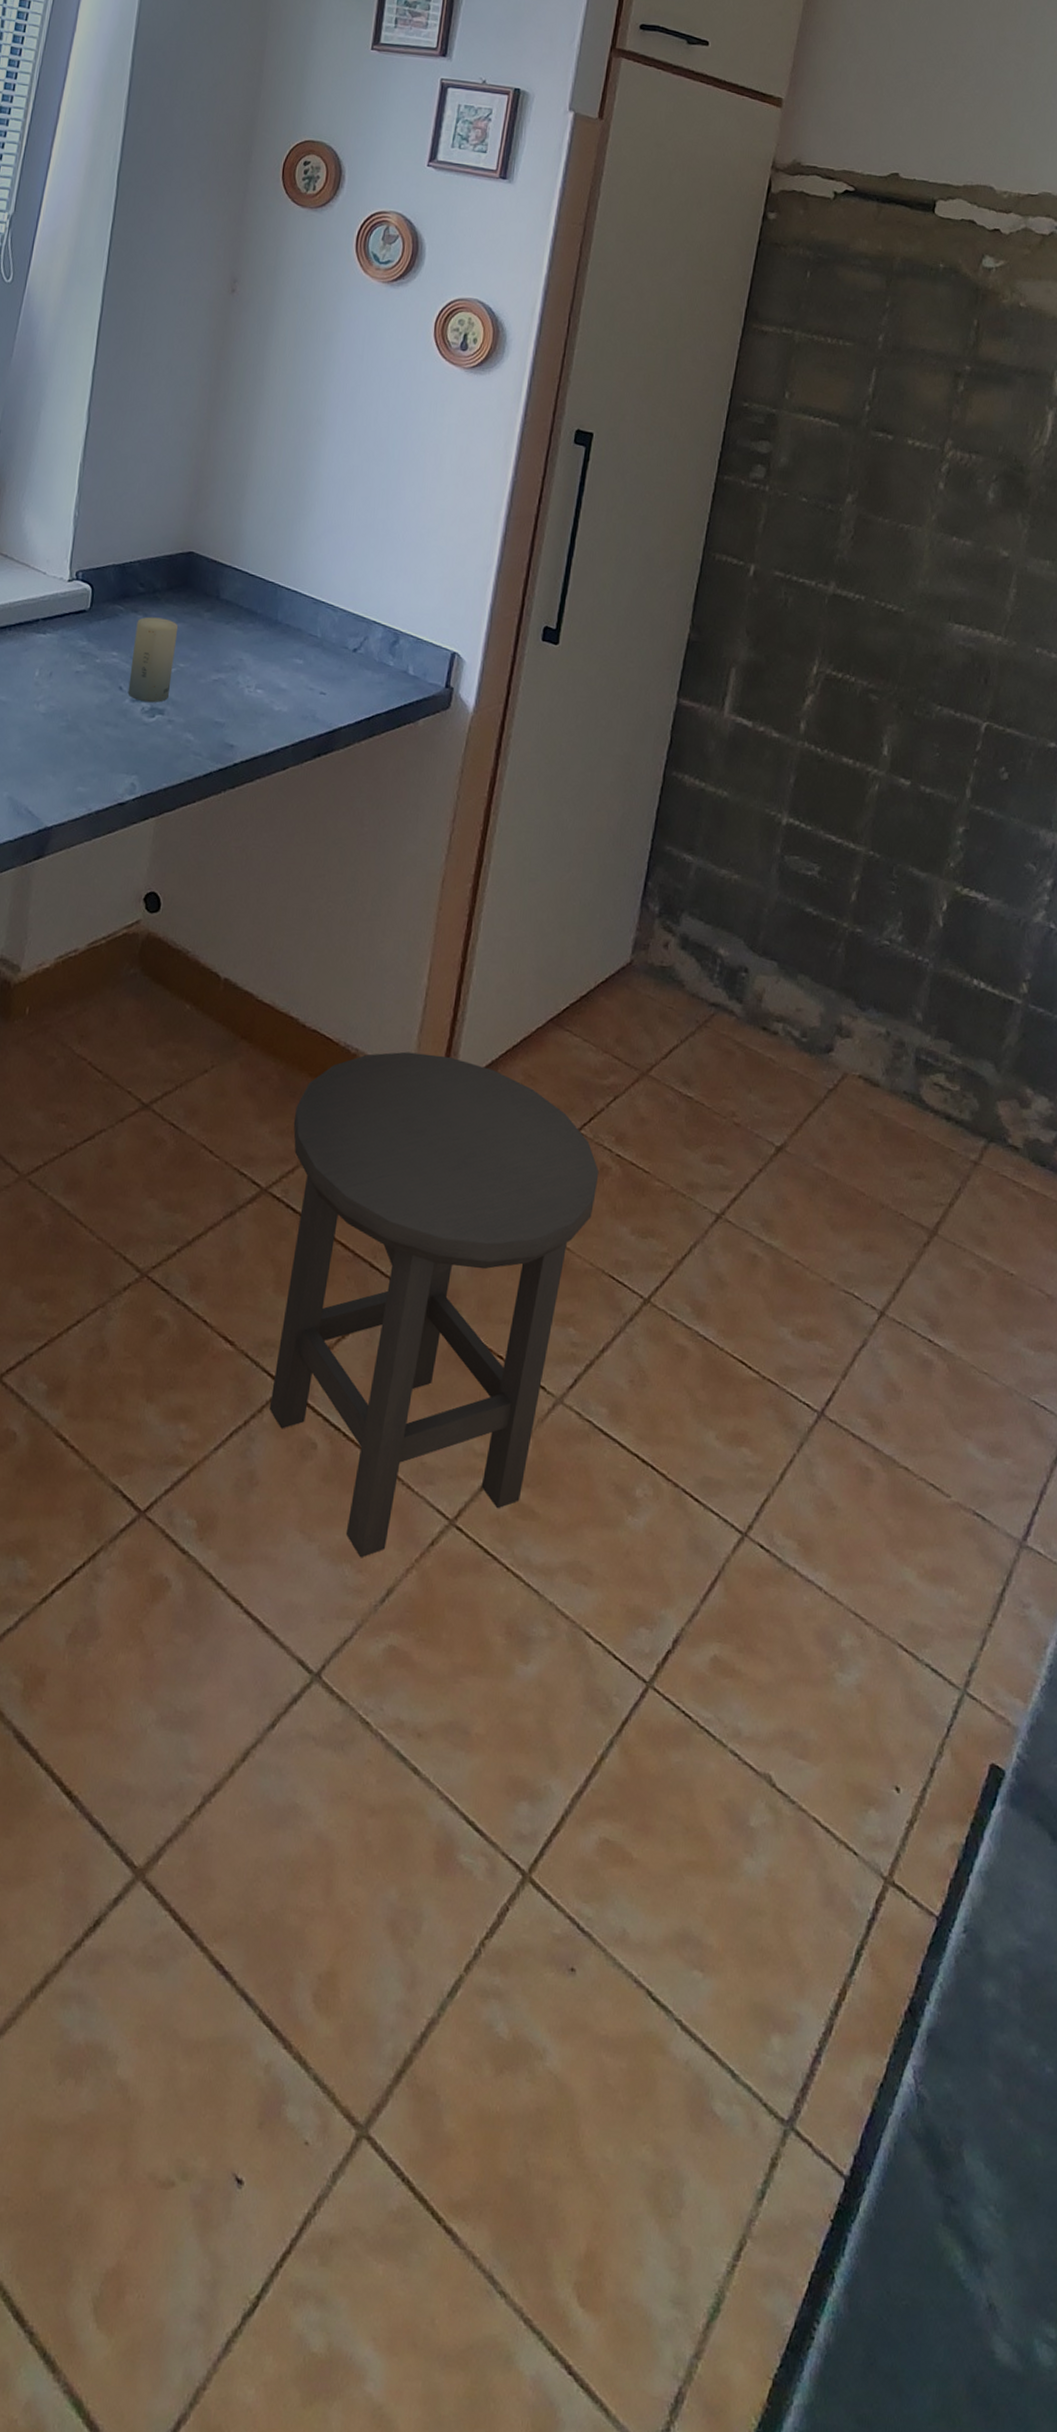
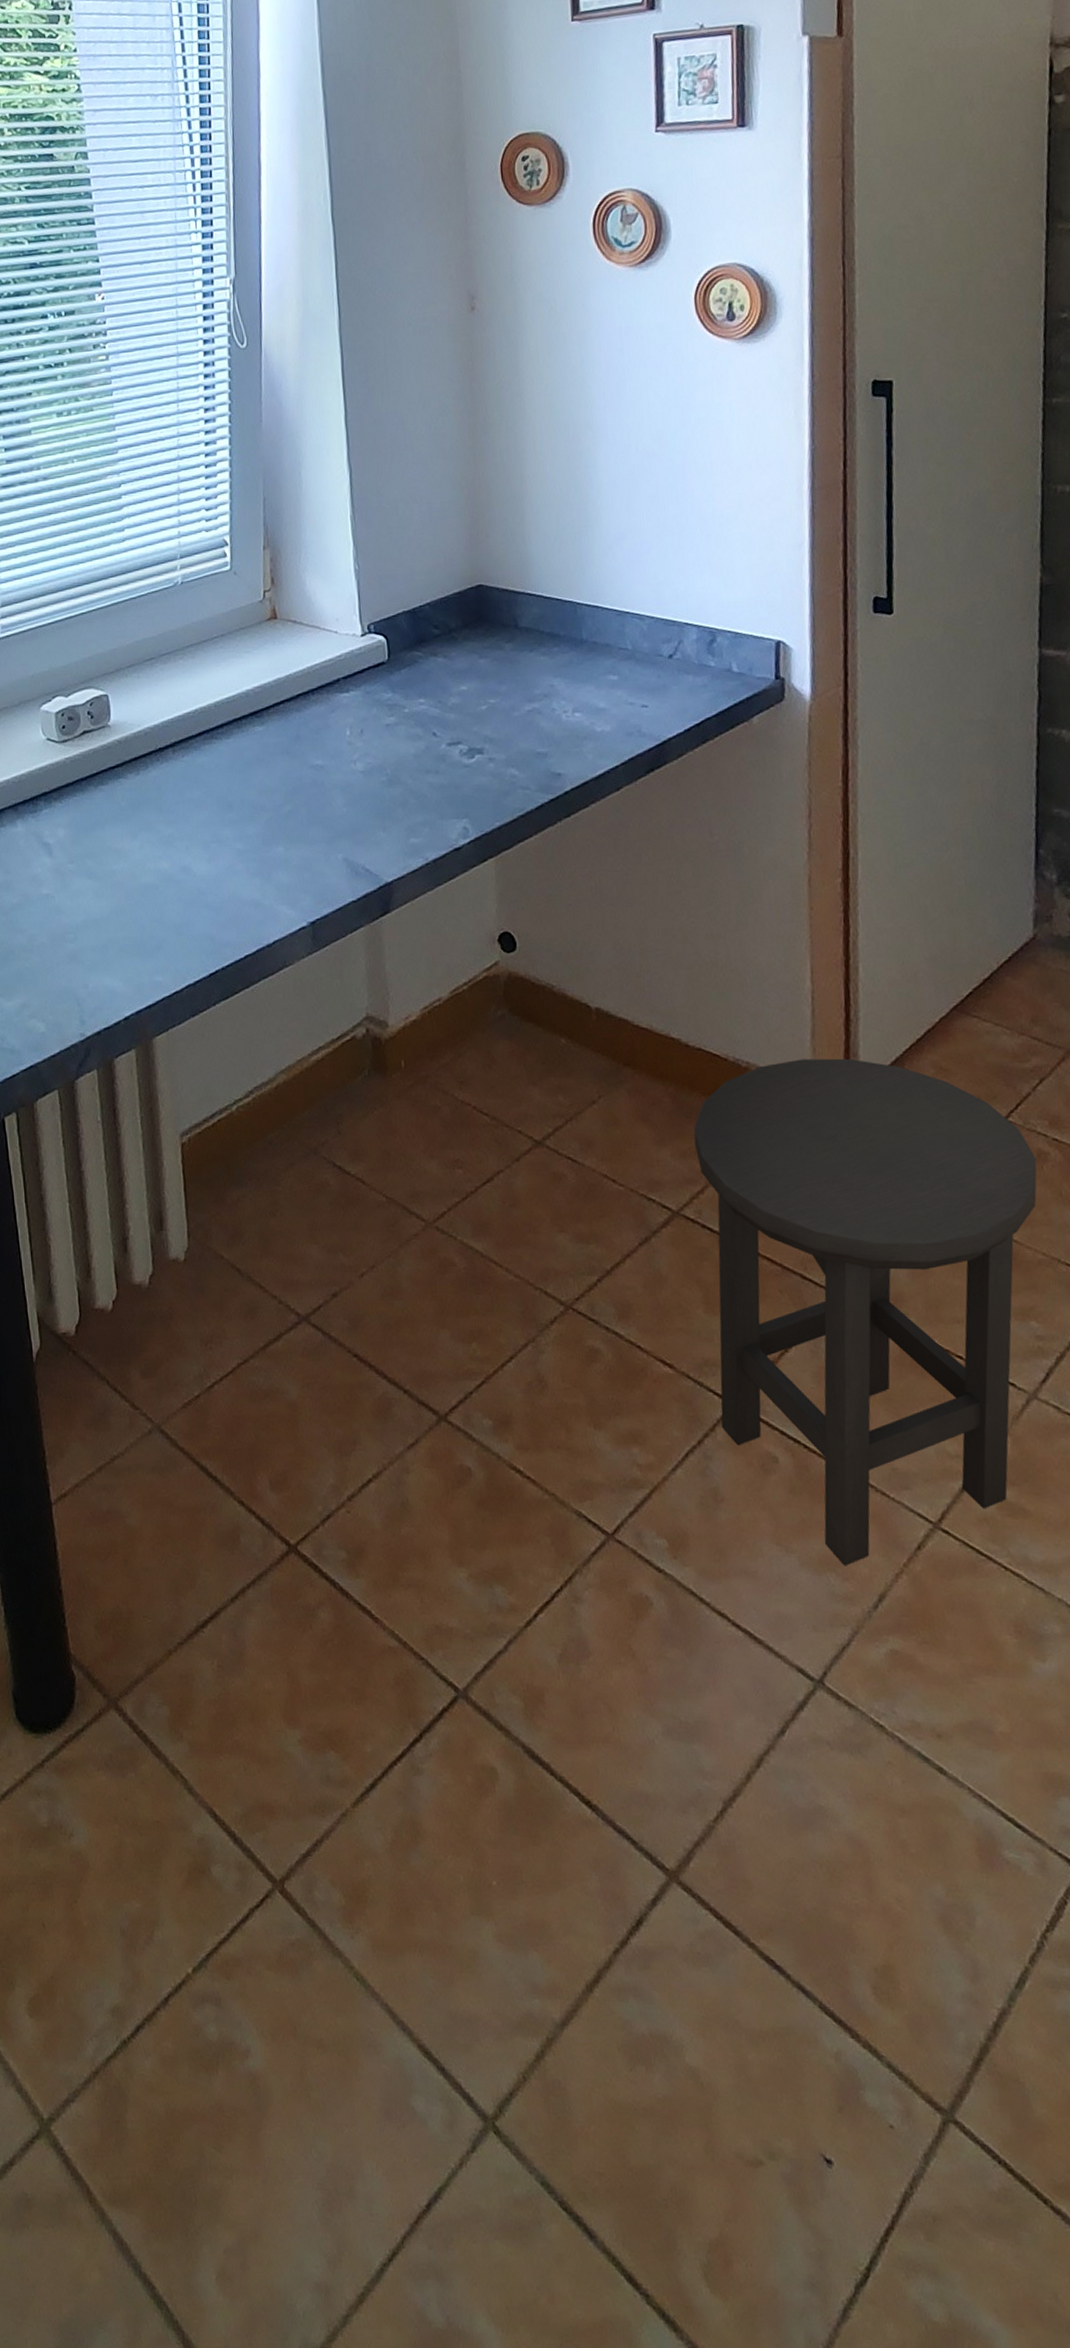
candle: present [127,616,179,703] -> none [438,656,485,744]

